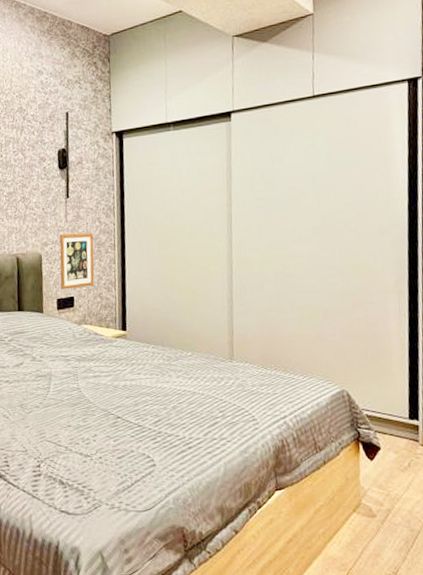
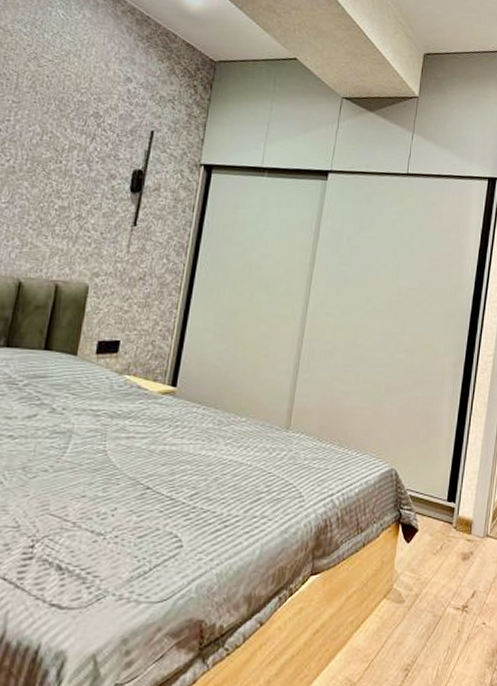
picture frame: present [59,233,95,290] -> none [106,266,158,332]

